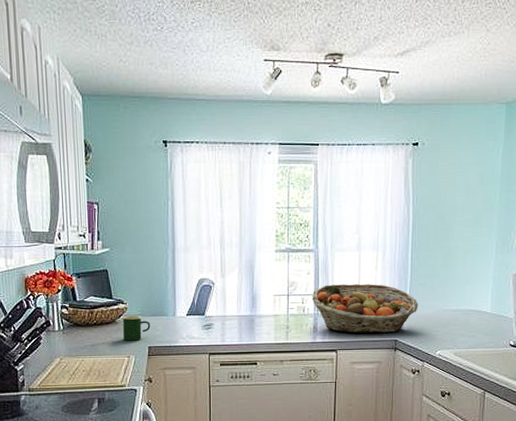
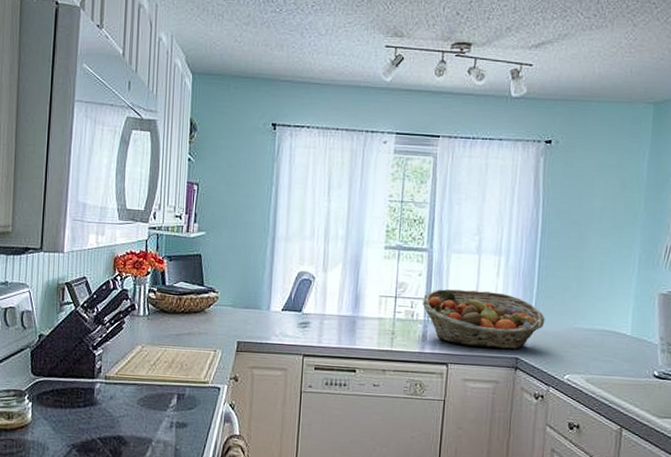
mug: present [122,315,151,341] -> none [211,305,242,334]

